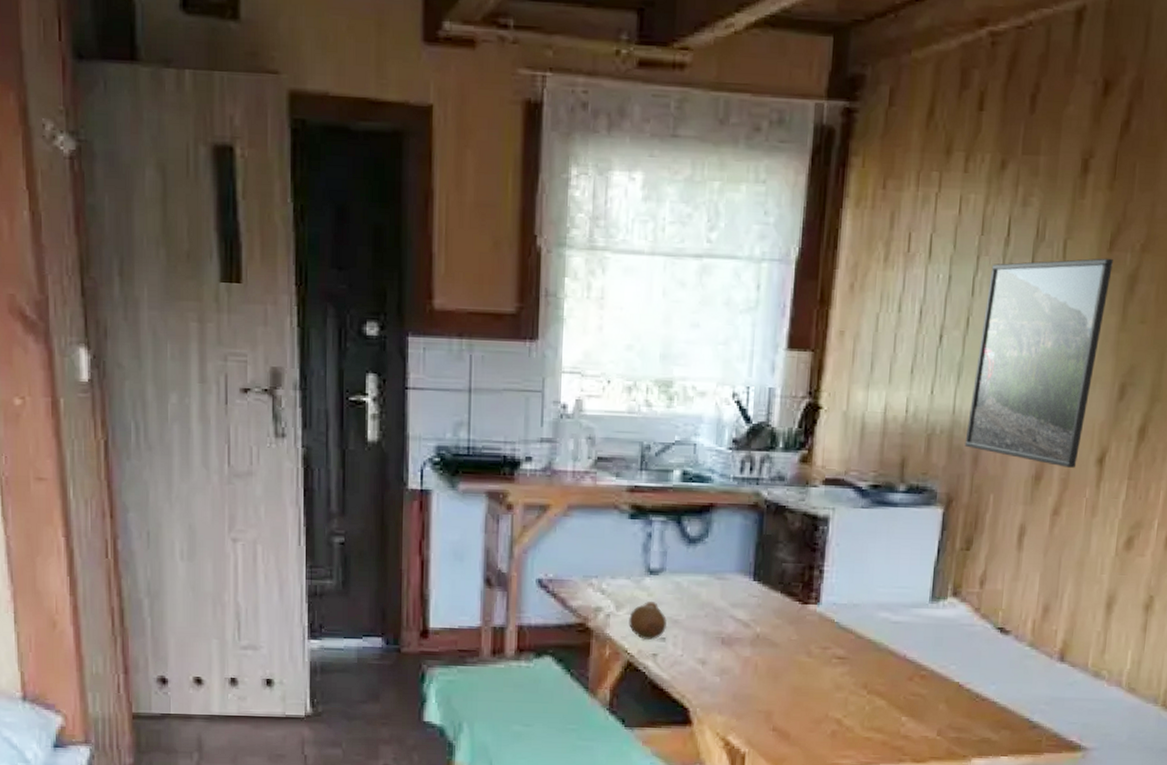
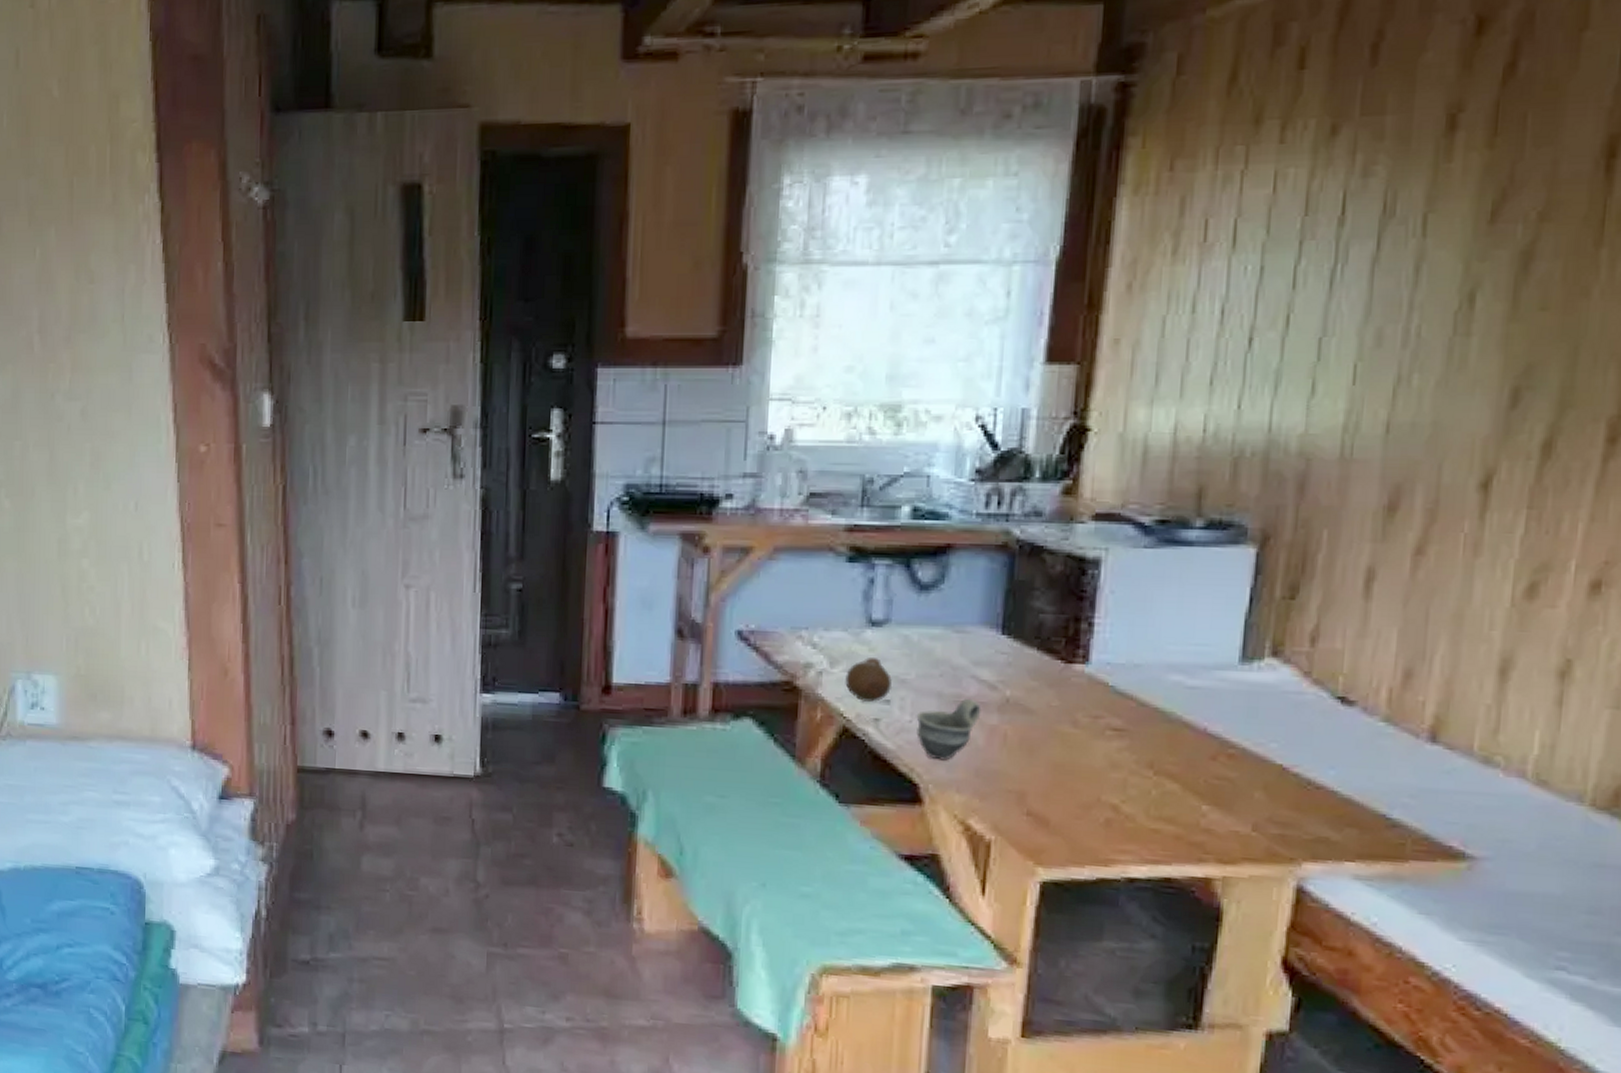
cup: none [686,634,738,688] -> present [916,698,981,760]
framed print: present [965,258,1113,468] -> none [1286,232,1497,495]

